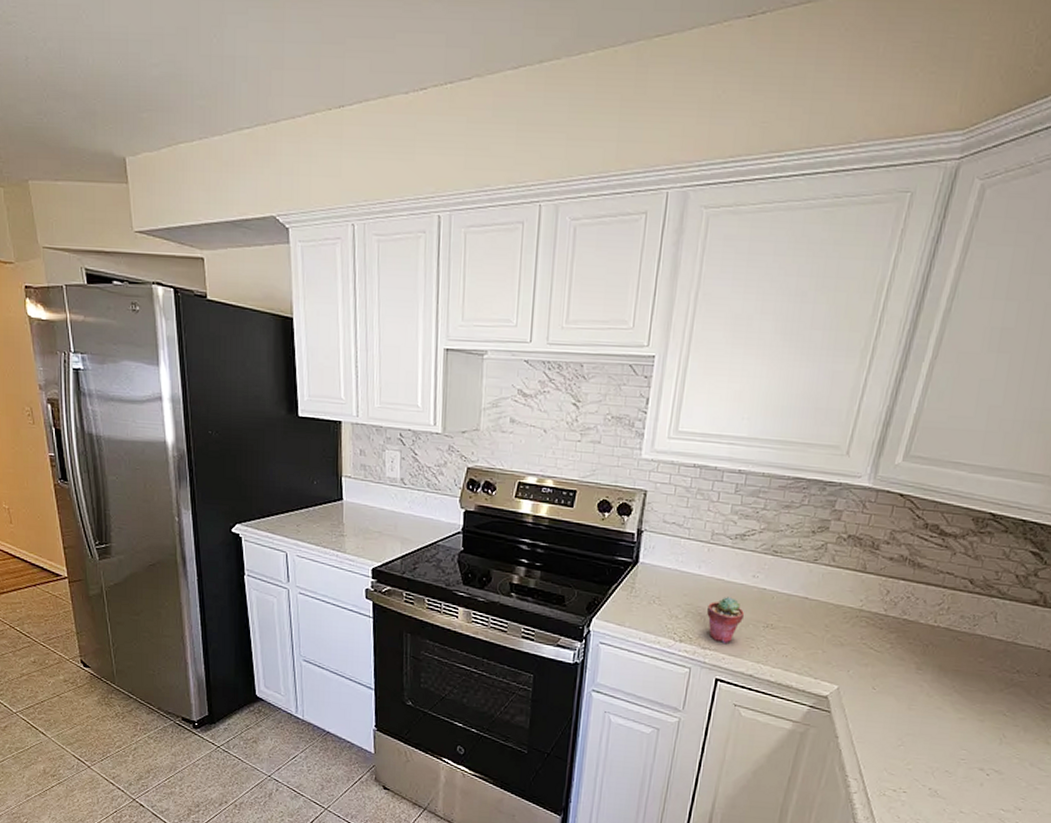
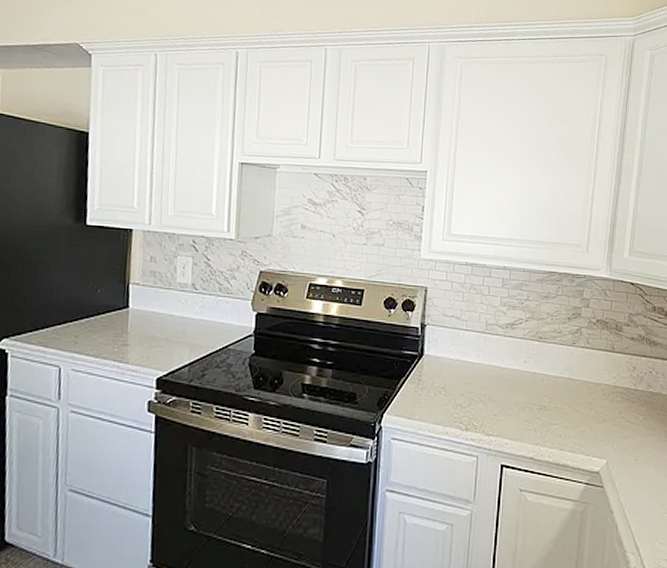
potted succulent: present [707,597,744,643] -> none [488,383,520,428]

